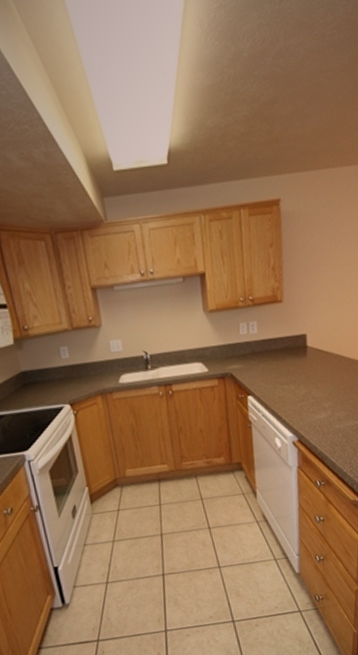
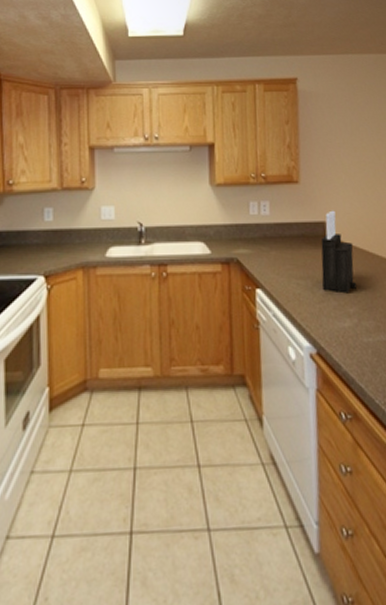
knife block: none [301,323,331,392] -> present [320,210,356,294]

